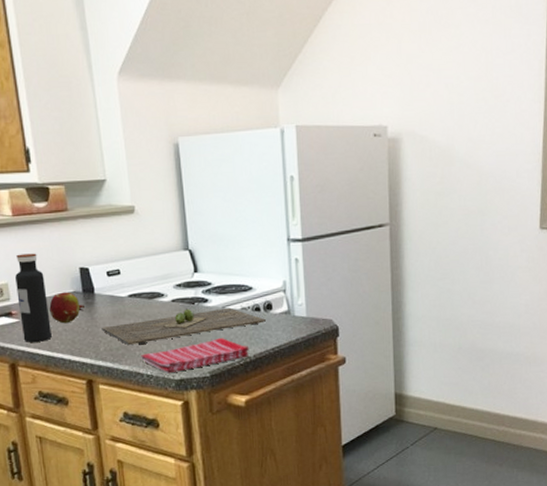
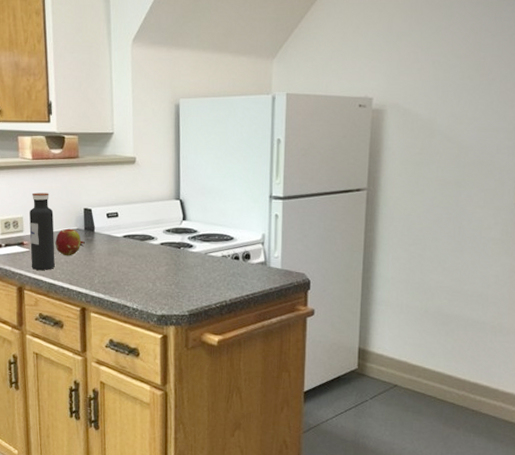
cutting board: present [101,307,267,345] -> none [98,251,244,280]
dish towel: present [141,338,250,374] -> none [129,281,226,309]

